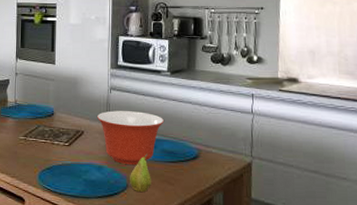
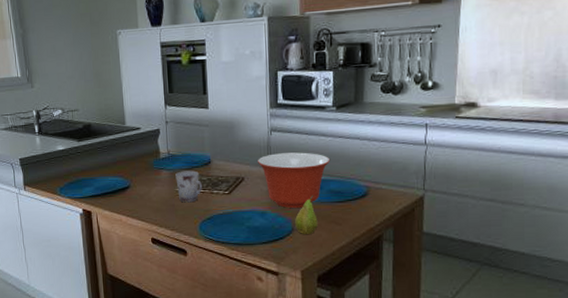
cup: none [20,120,44,151] -> present [175,170,202,203]

